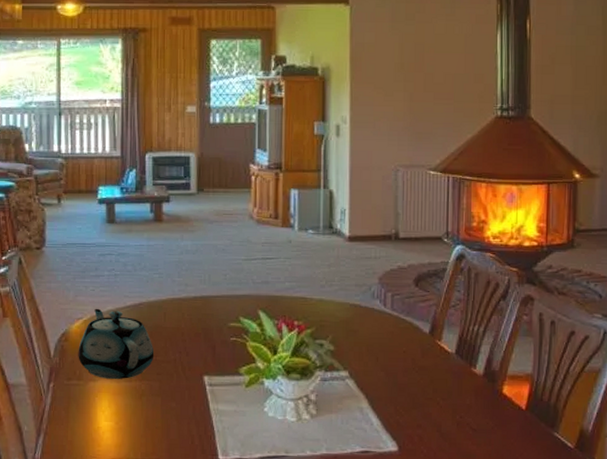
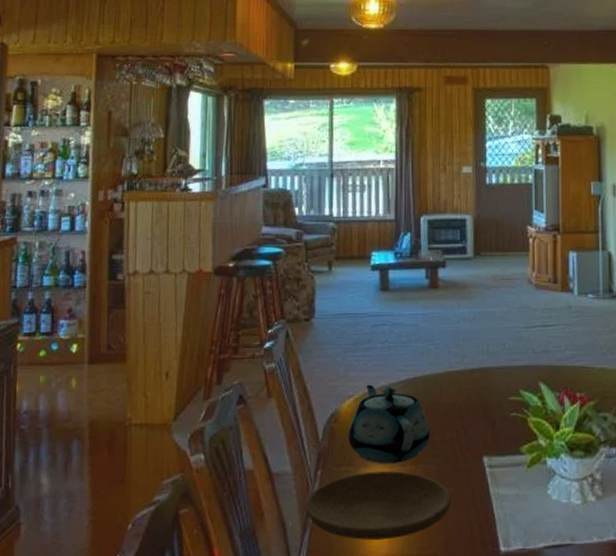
plate: none [38,385,174,445] -> present [304,471,452,540]

